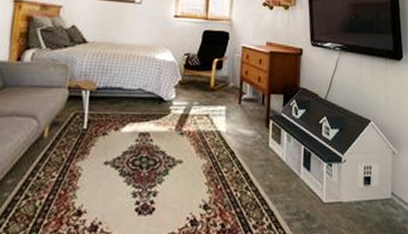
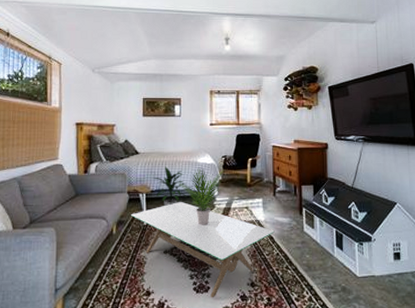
coffee table: none [69,102,236,222] -> present [131,201,275,298]
indoor plant: none [100,60,139,108] -> present [152,166,187,207]
potted plant: none [130,65,185,133] -> present [178,168,223,225]

